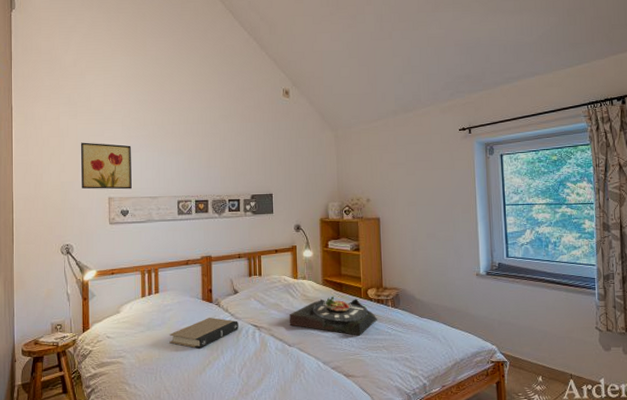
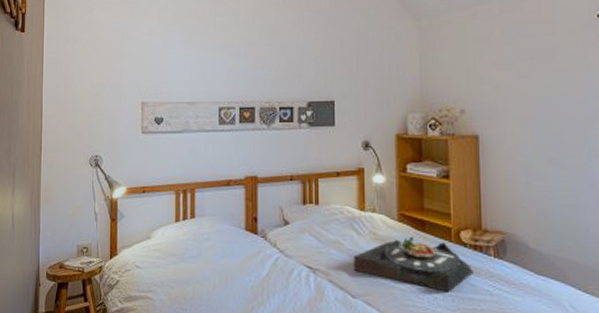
wall art: present [80,142,132,190] -> none [113,38,168,93]
book: present [169,318,238,349] -> none [206,253,289,290]

